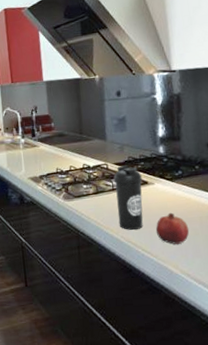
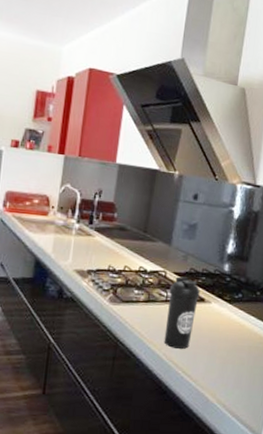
fruit: present [155,212,190,244] -> none [201,336,236,372]

